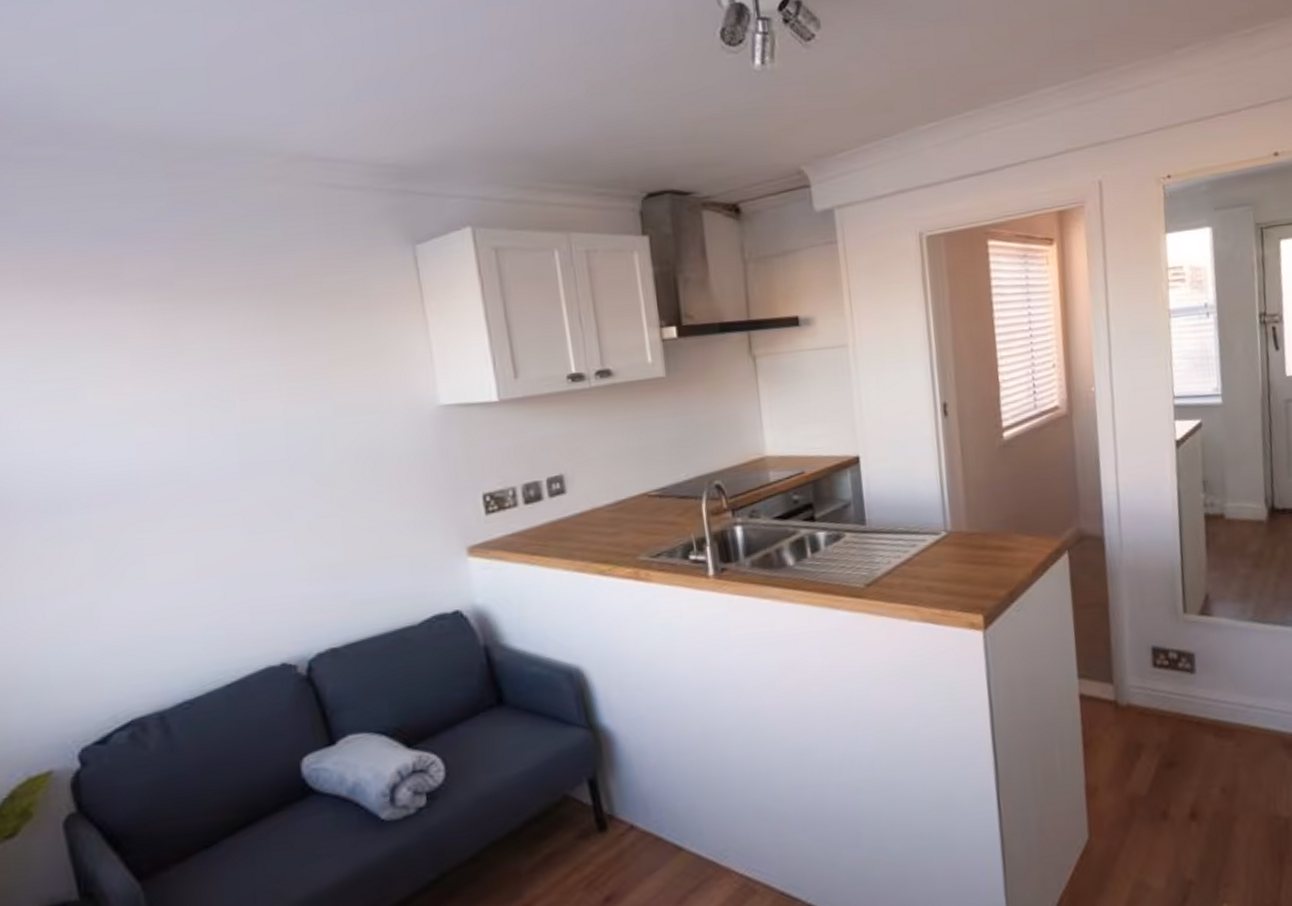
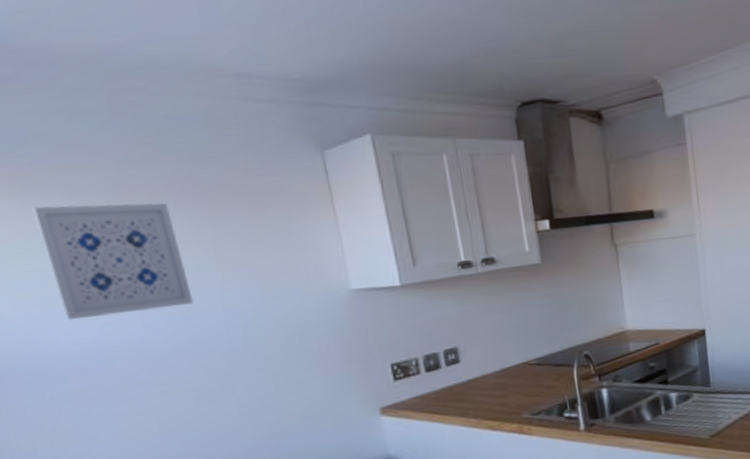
wall art: none [67,302,250,439] -> present [32,203,194,321]

